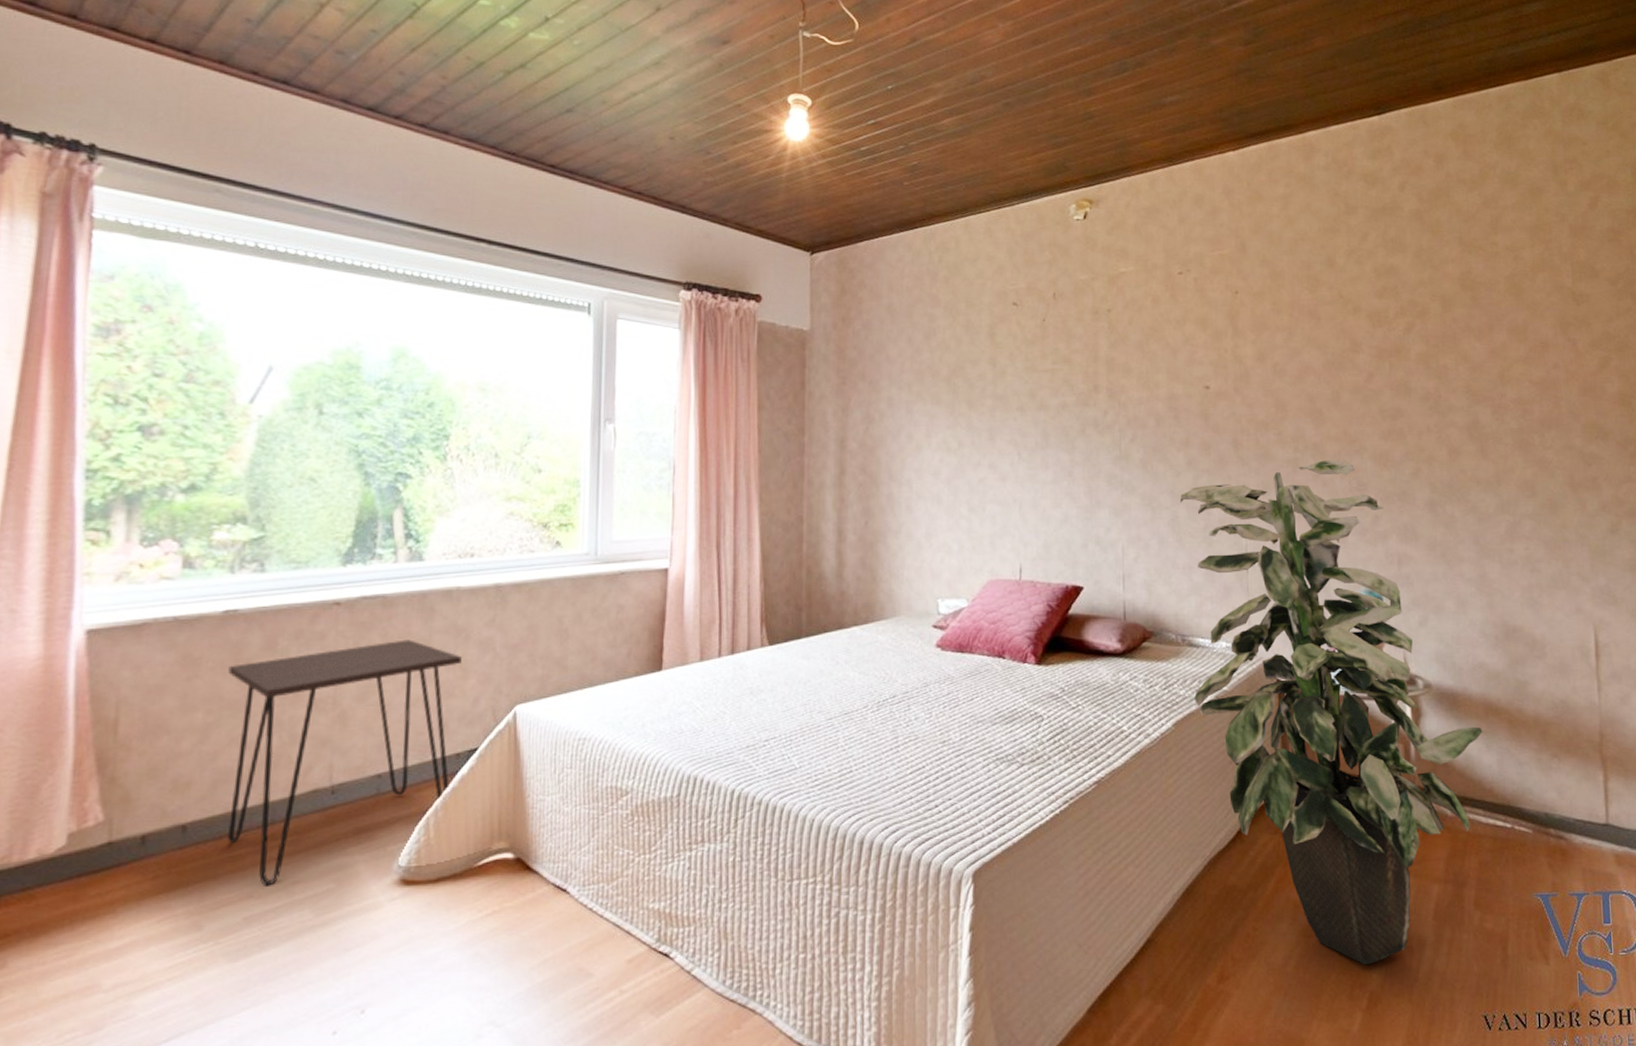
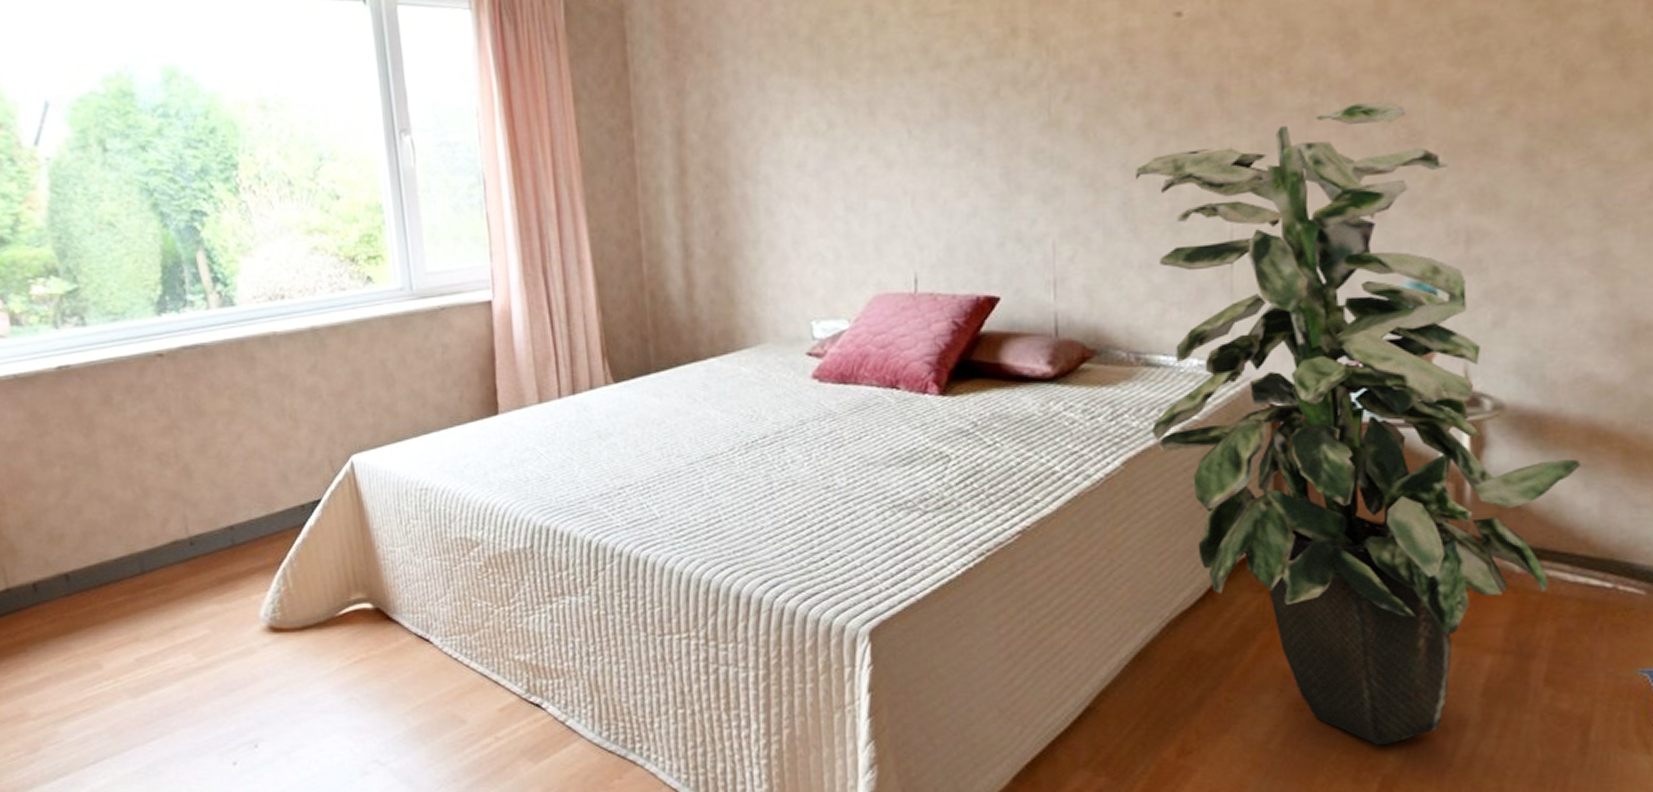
desk: present [226,639,462,886] -> none [73,390,299,631]

